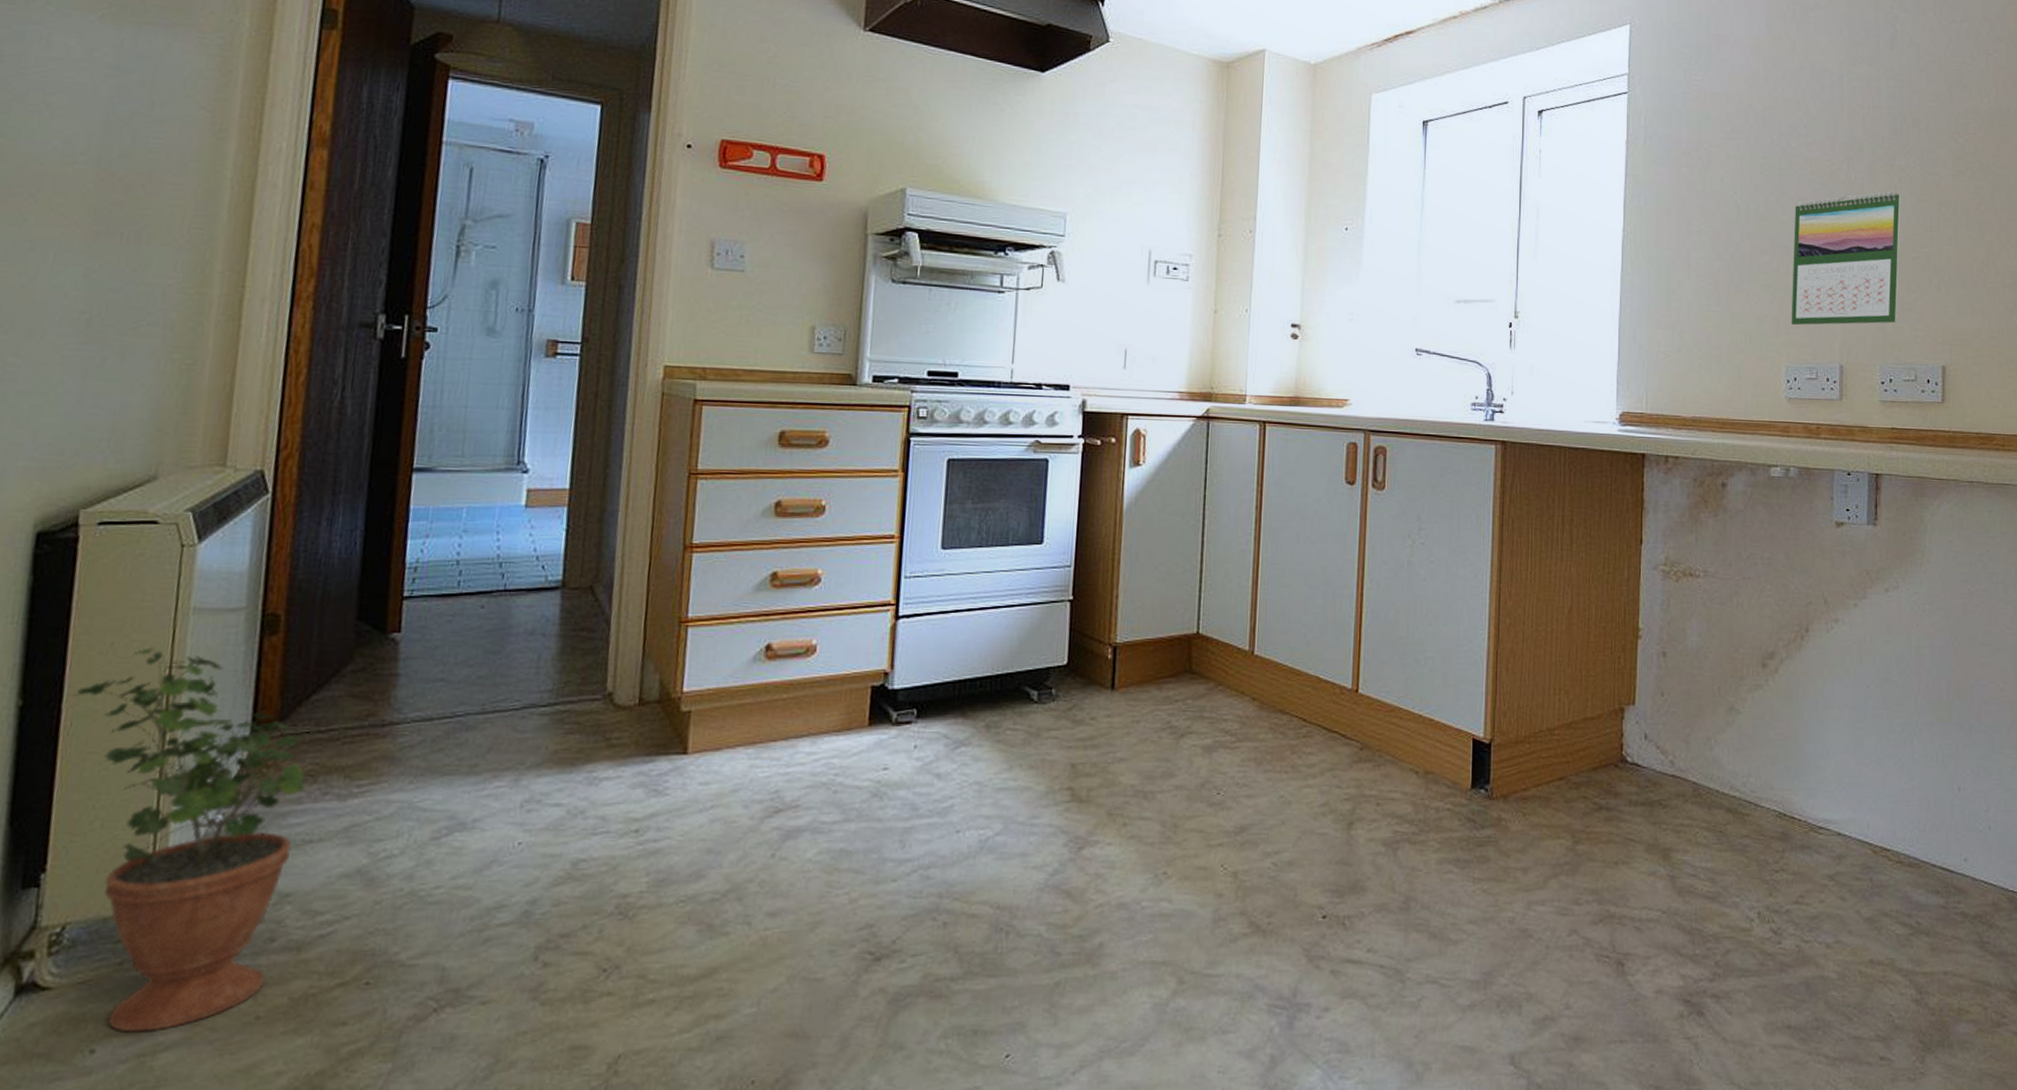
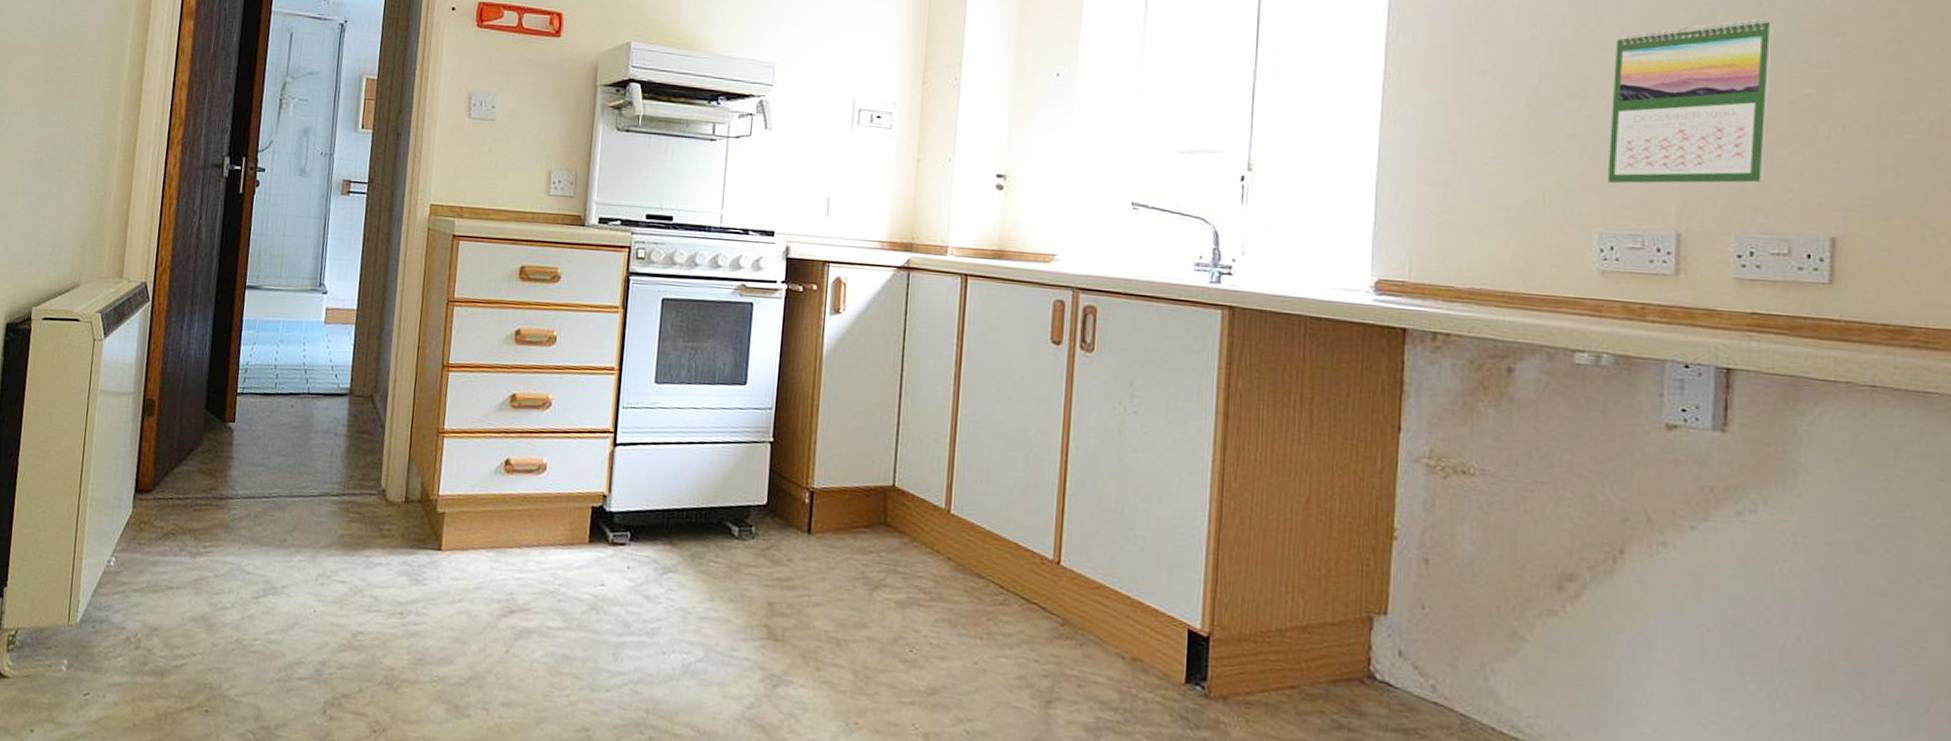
potted plant: present [73,647,306,1033] -> none [26,419,170,723]

